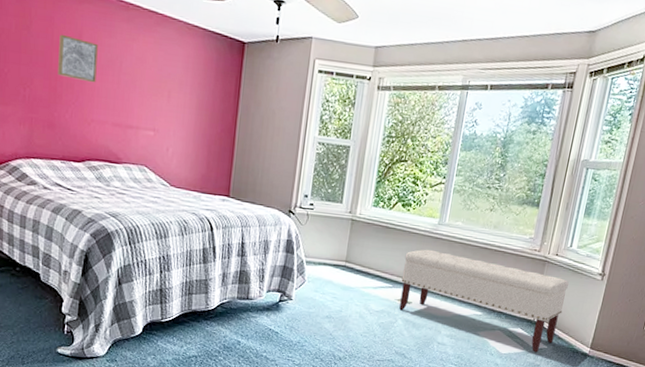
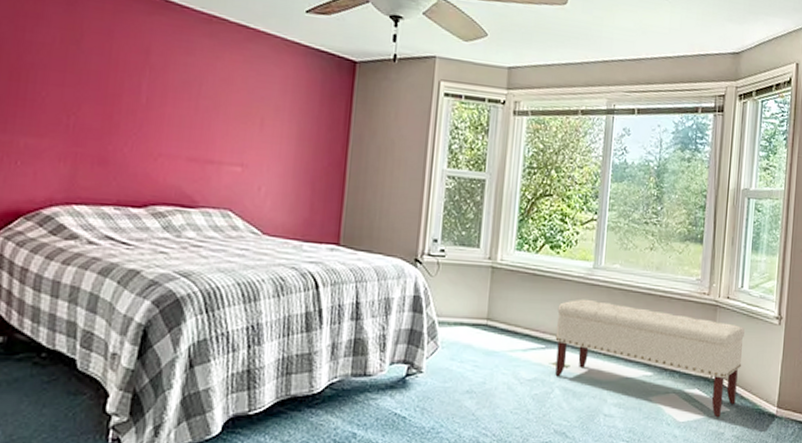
wall art: present [58,34,98,83] -> none [115,50,171,109]

